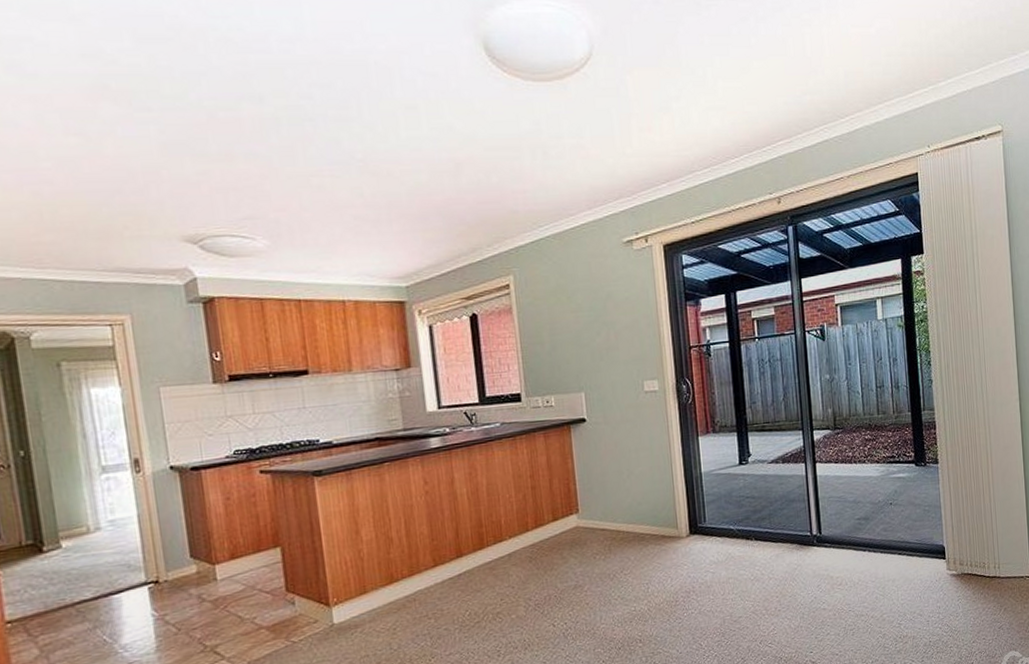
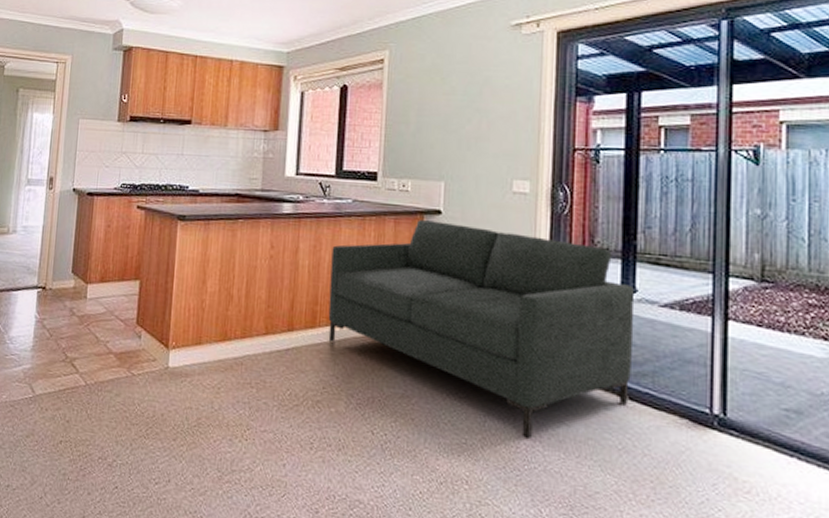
sofa: none [488,425,755,592] -> present [328,220,635,438]

